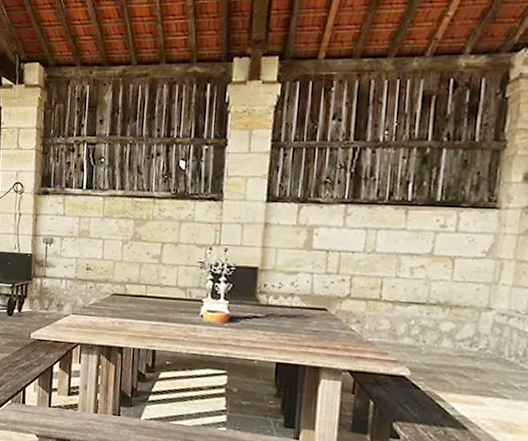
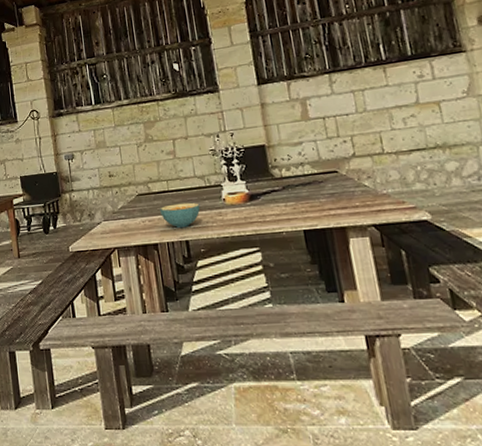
cereal bowl: none [132,310,176,337] -> present [160,202,201,229]

